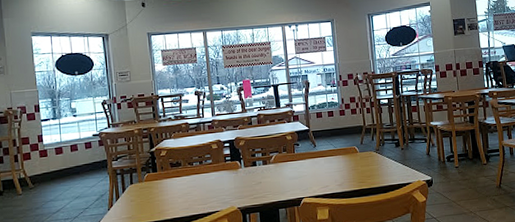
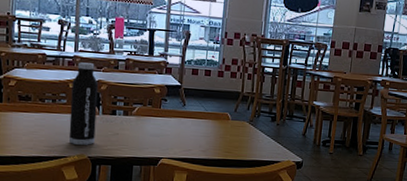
water bottle: none [214,124,242,199] -> present [68,62,99,145]

